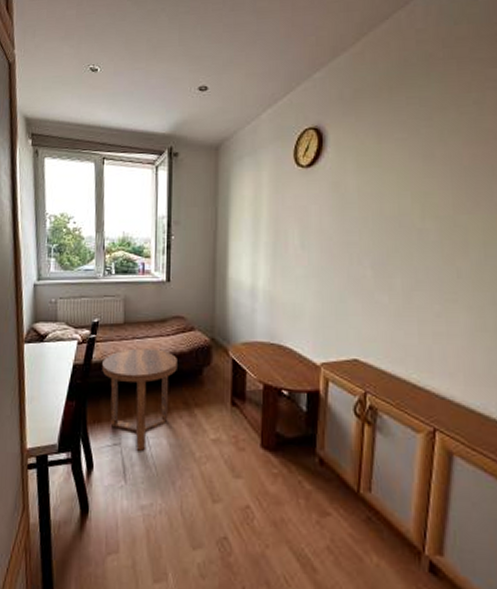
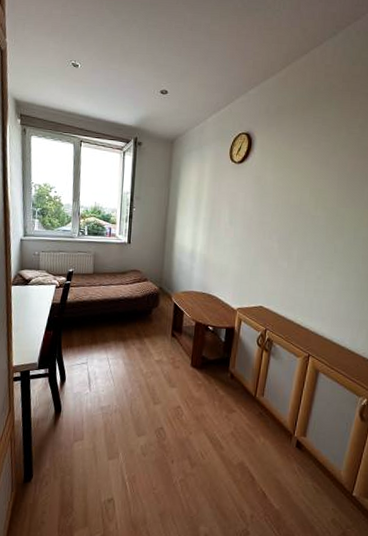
side table: present [102,348,177,451] -> none [75,293,133,368]

